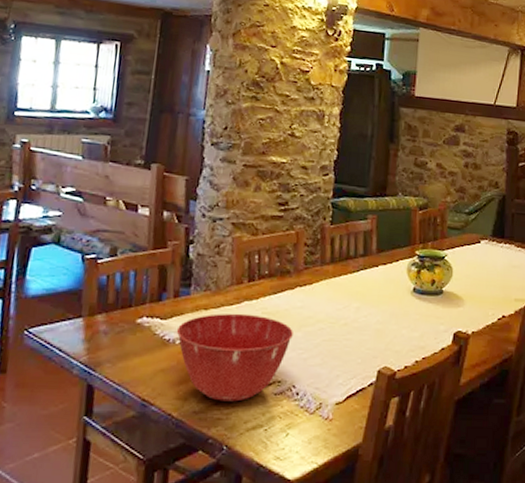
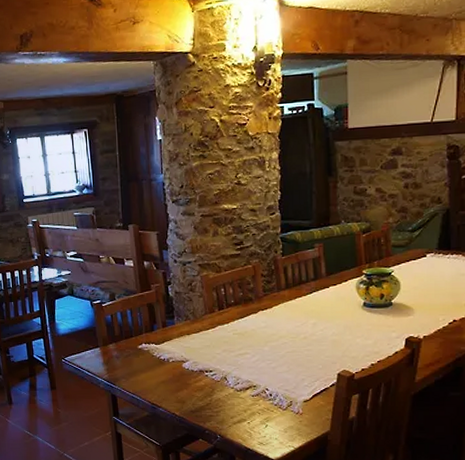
mixing bowl: present [176,313,293,402] -> none [168,335,261,403]

